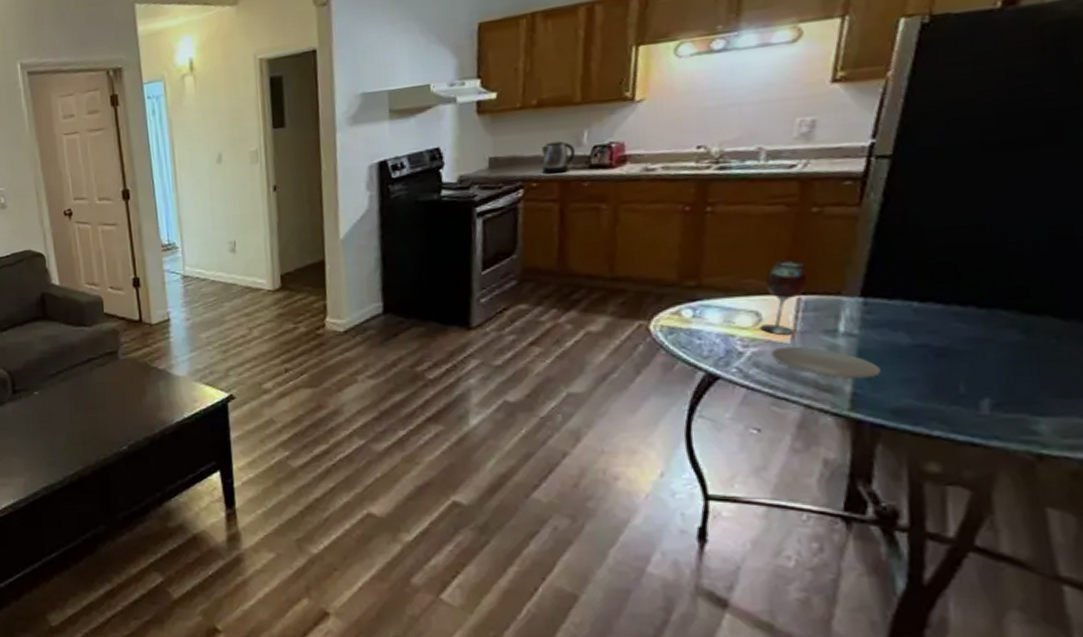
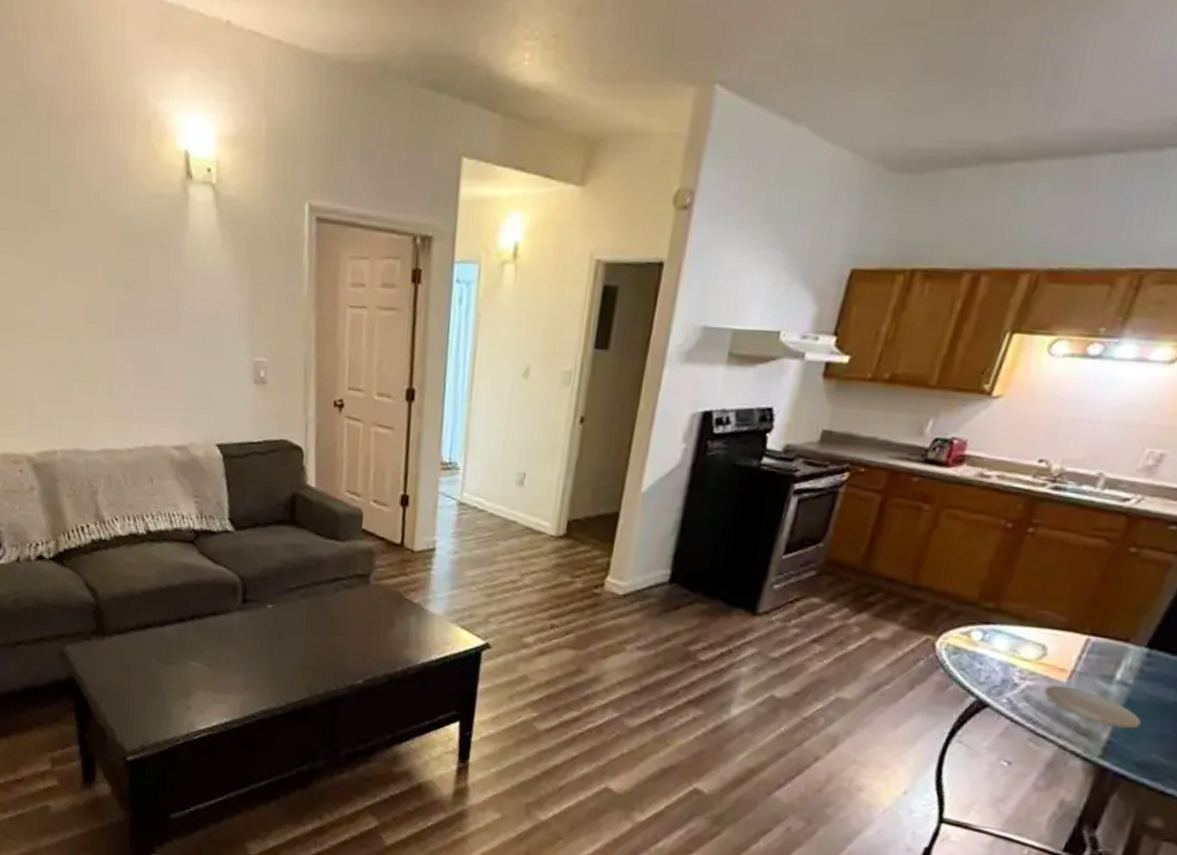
kettle: present [541,140,576,174] -> none [874,424,916,462]
wineglass: present [759,260,808,335] -> none [1041,597,1105,674]

